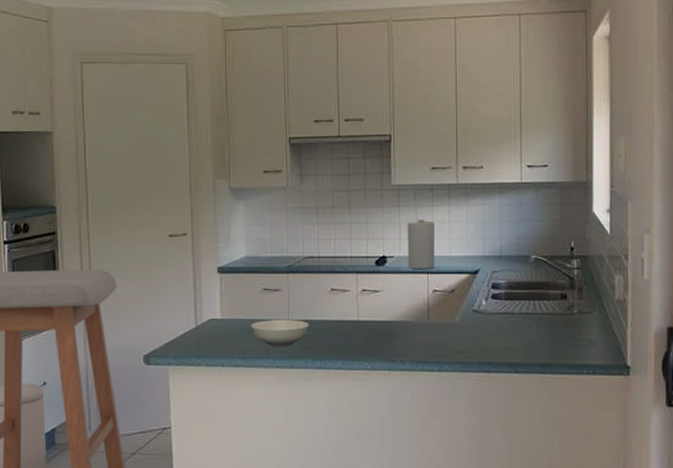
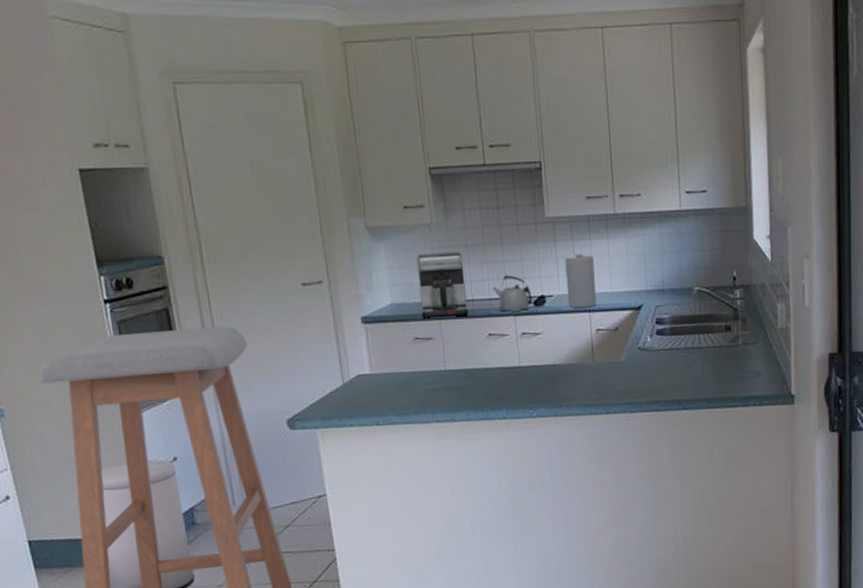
bowl: present [251,320,310,347] -> none [404,369,469,401]
coffee maker: none [271,212,315,272] -> present [416,251,469,319]
kettle: none [338,236,375,270] -> present [492,275,534,312]

